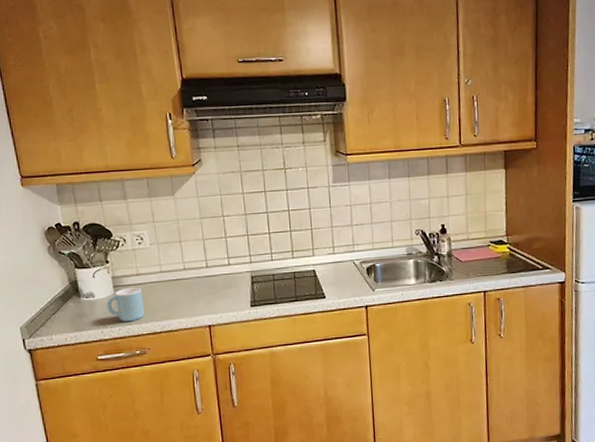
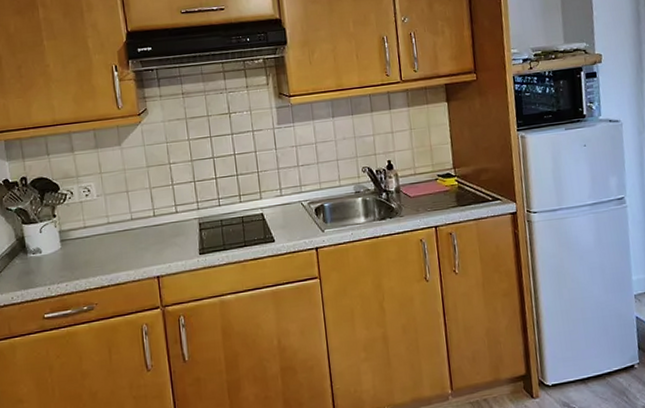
mug: present [106,287,145,322] -> none [53,240,93,277]

